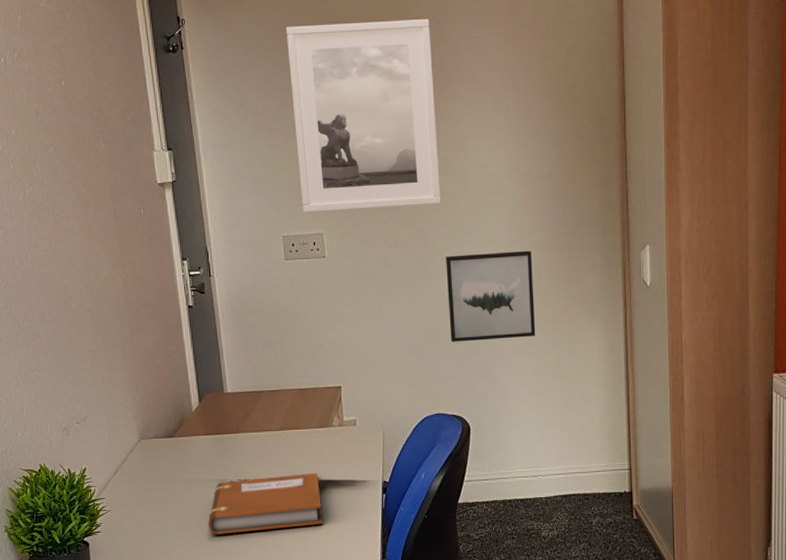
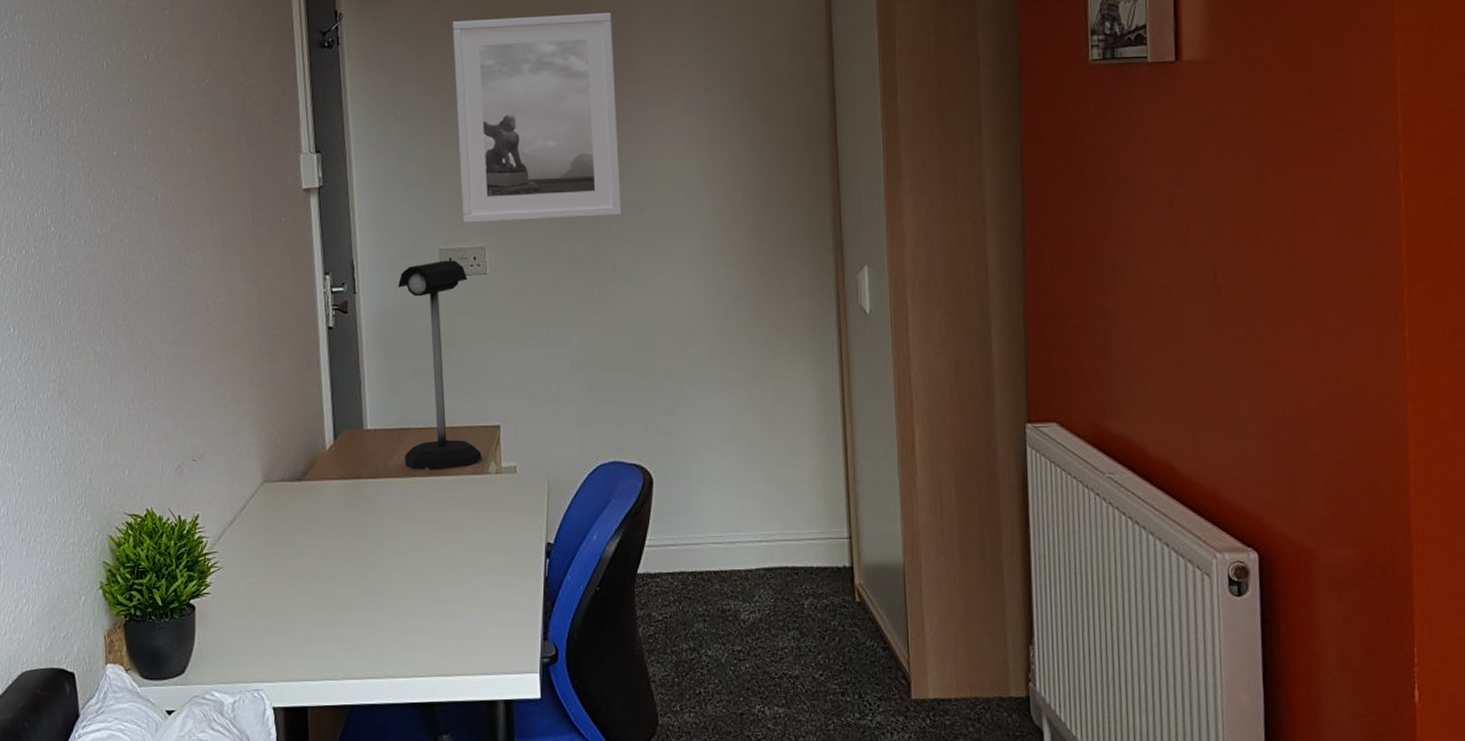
notebook: present [208,472,323,534] -> none [336,529,473,602]
desk lamp: none [247,246,327,426] -> present [397,260,482,471]
wall art: present [446,250,536,342] -> none [626,270,732,376]

